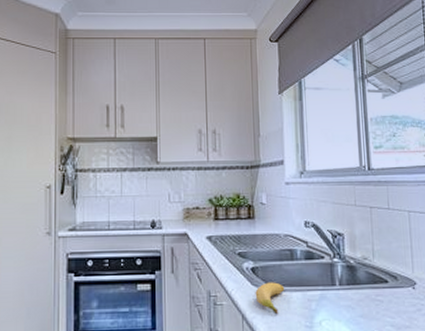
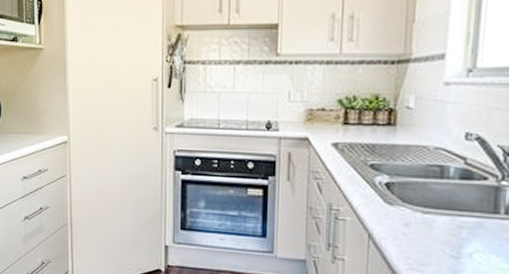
banana: present [255,282,285,314] -> none [387,201,428,238]

